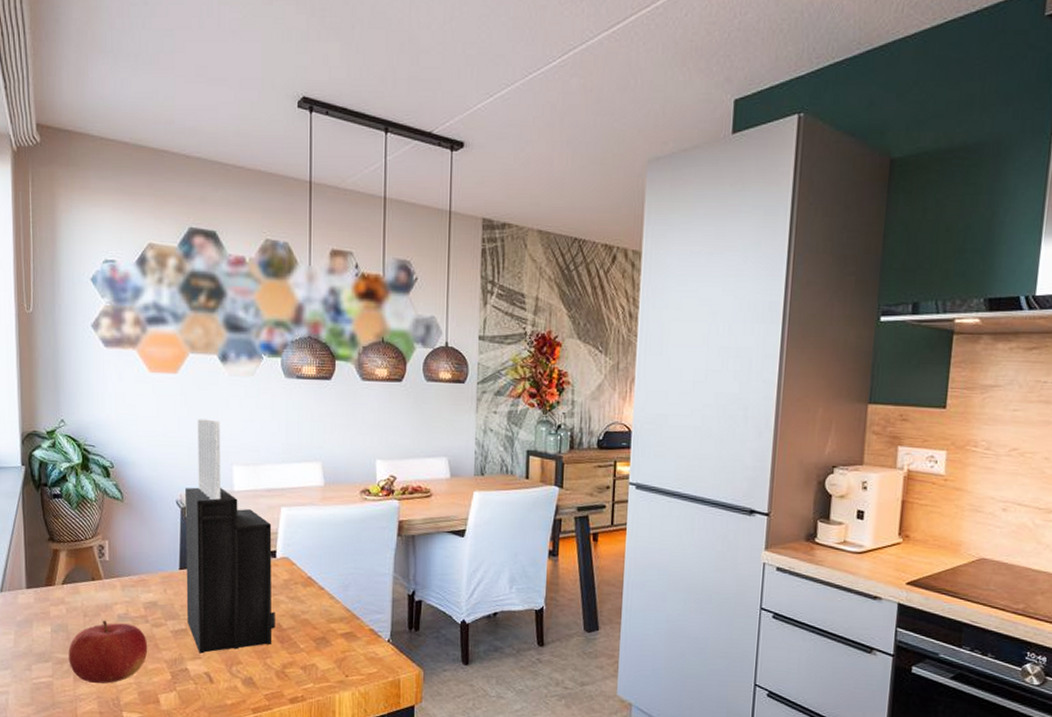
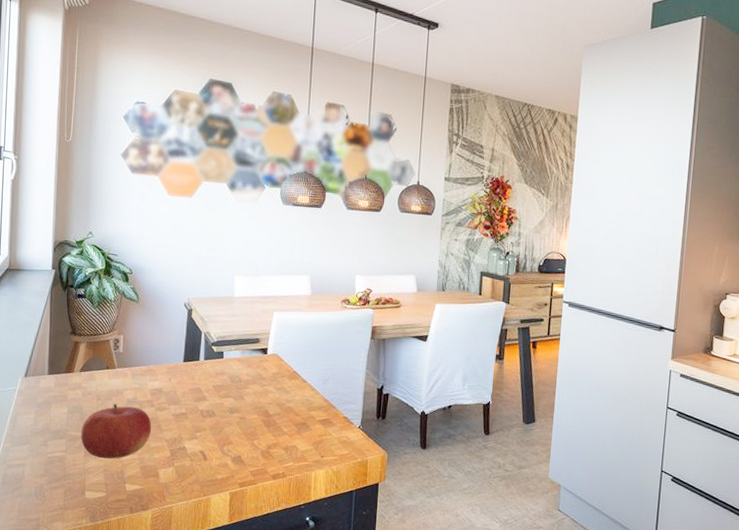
knife block: present [185,419,275,654] -> none [187,236,265,435]

